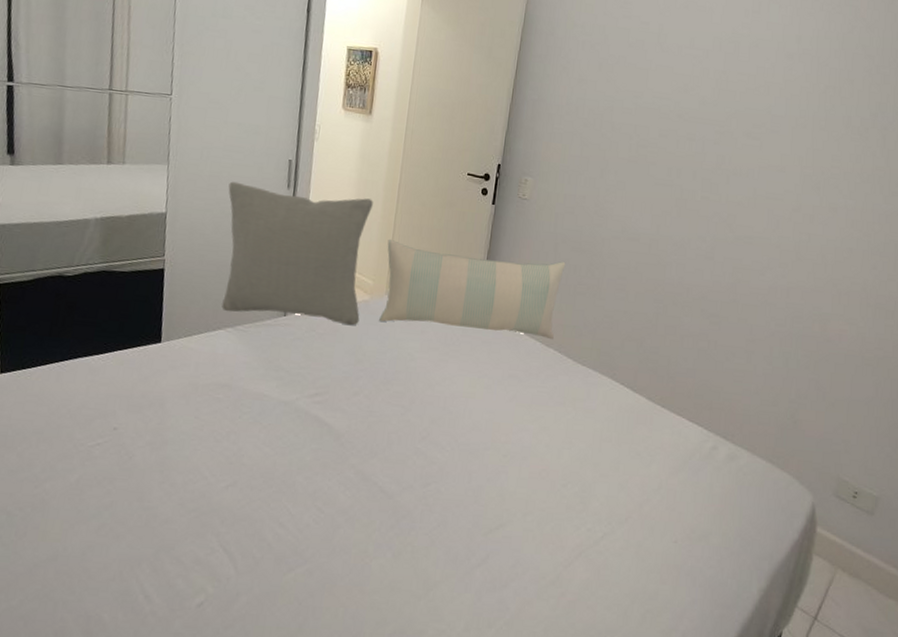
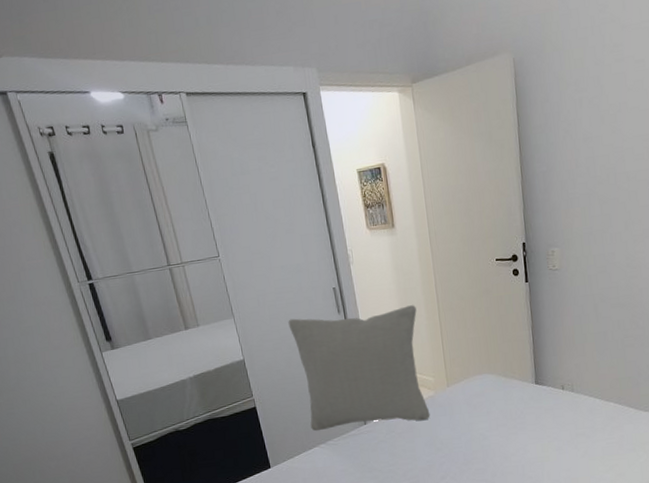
pillow: present [379,240,566,340] -> none [437,320,612,412]

